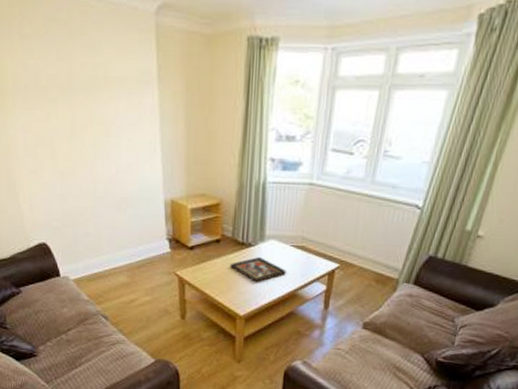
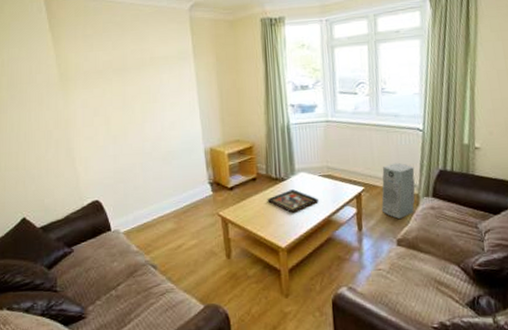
air purifier: none [353,241,401,302] -> present [381,162,416,219]

